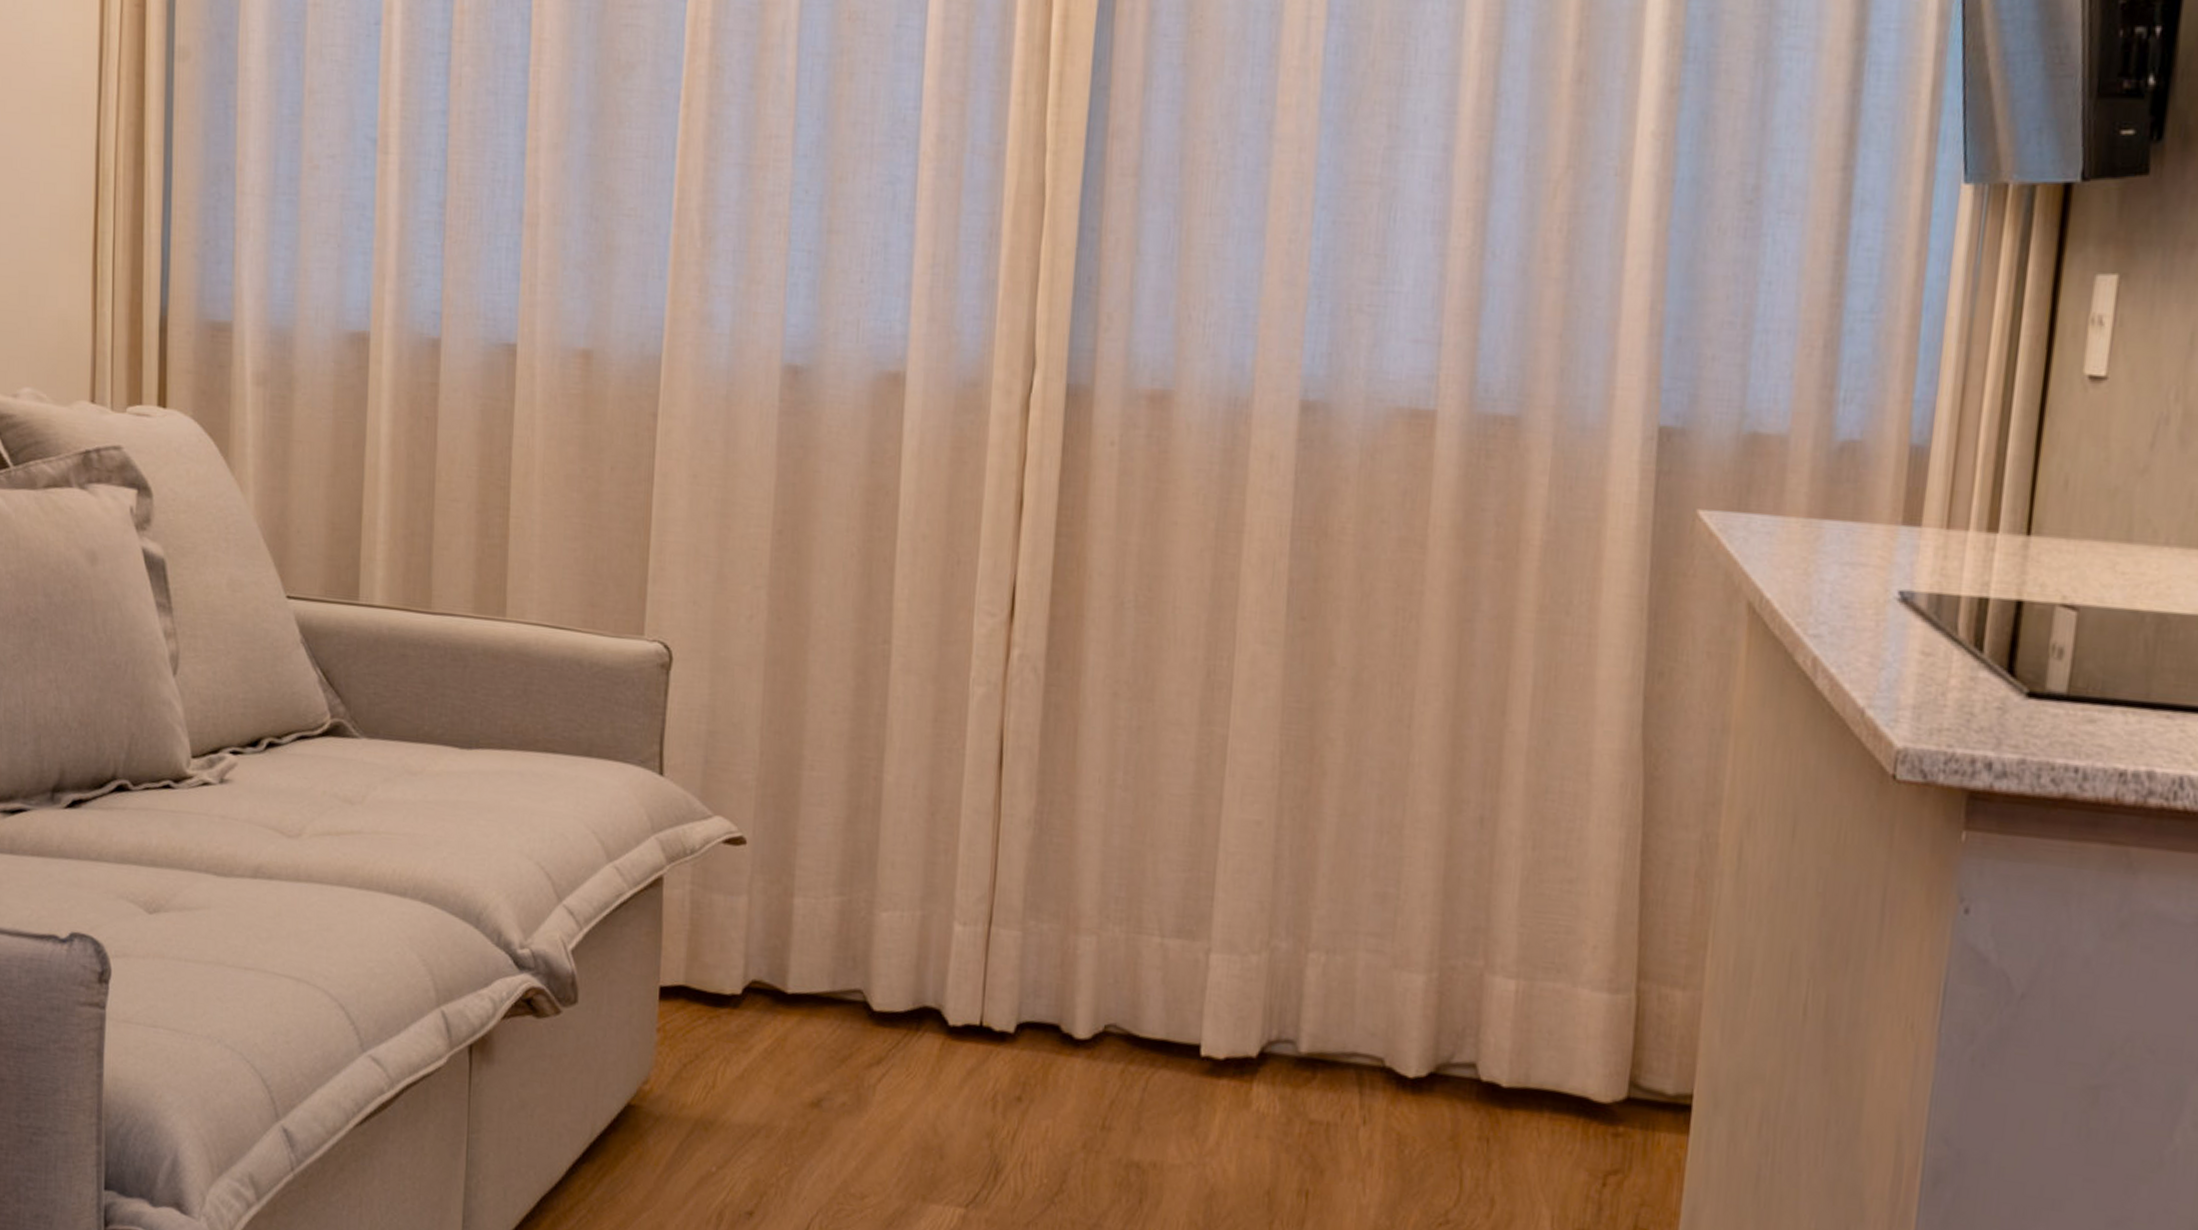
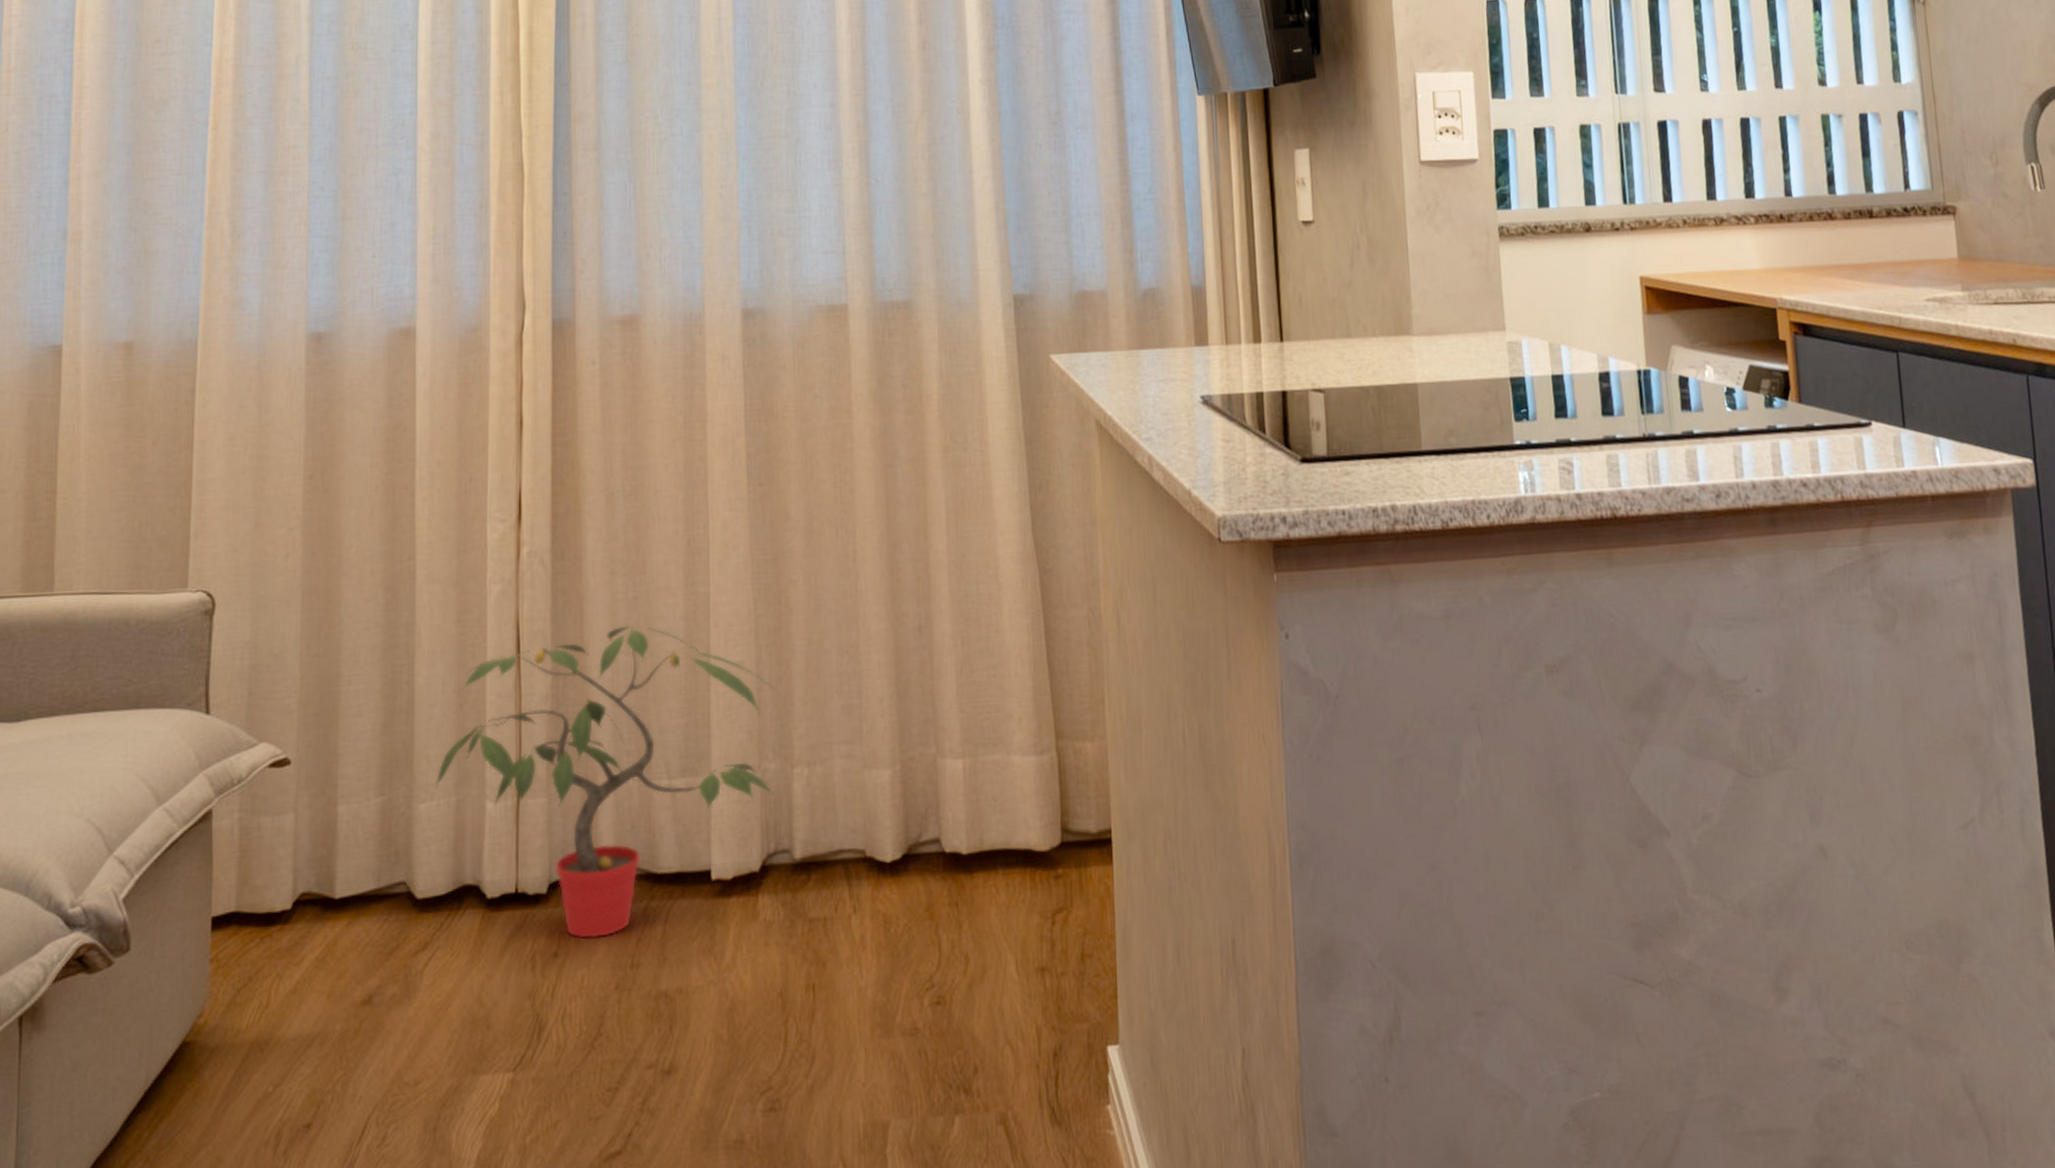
potted plant: none [899,757,1300,1092] -> present [435,625,779,939]

